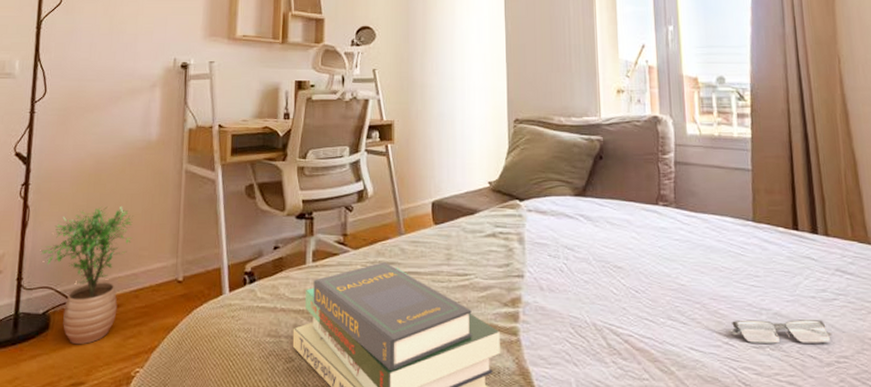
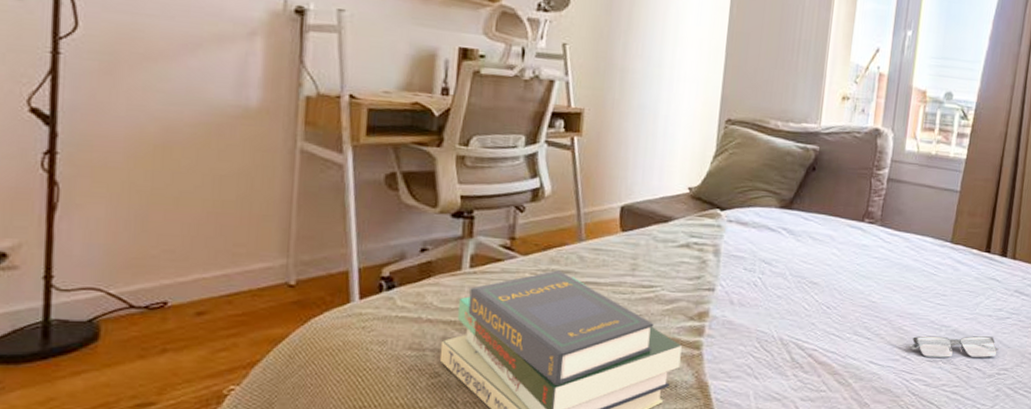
potted plant: present [41,206,134,345] -> none [81,188,225,359]

